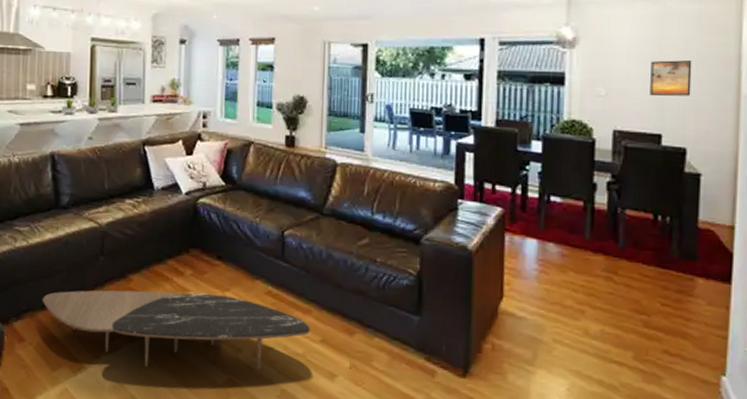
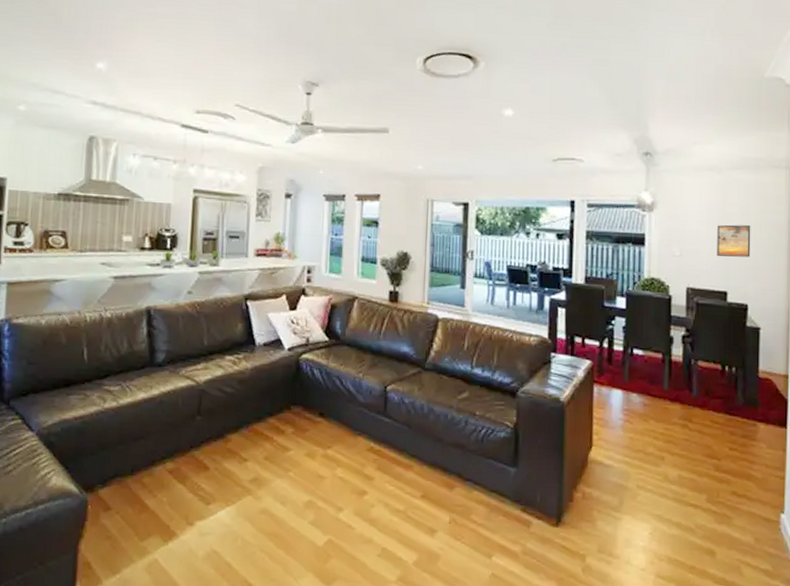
coffee table: present [42,290,310,370] -> none [132,451,411,532]

